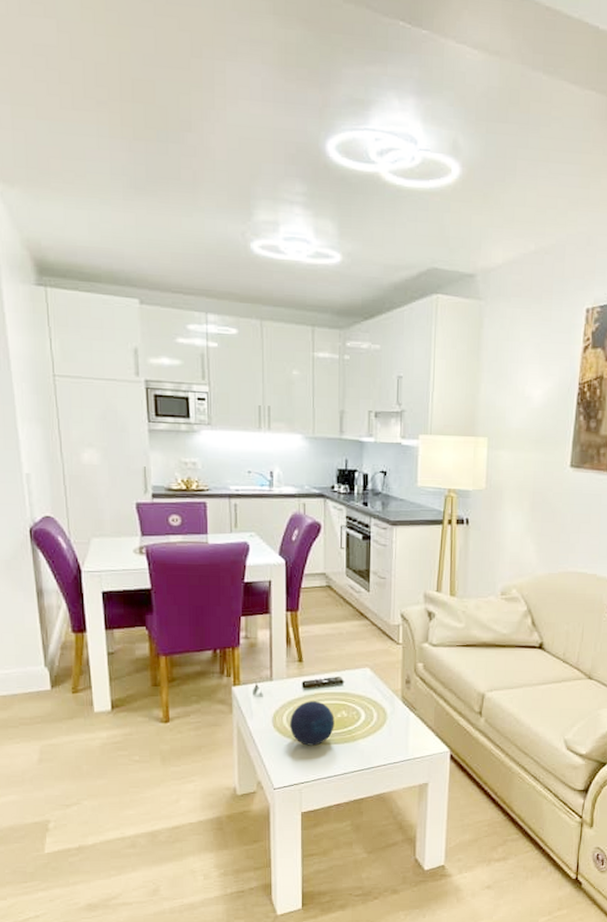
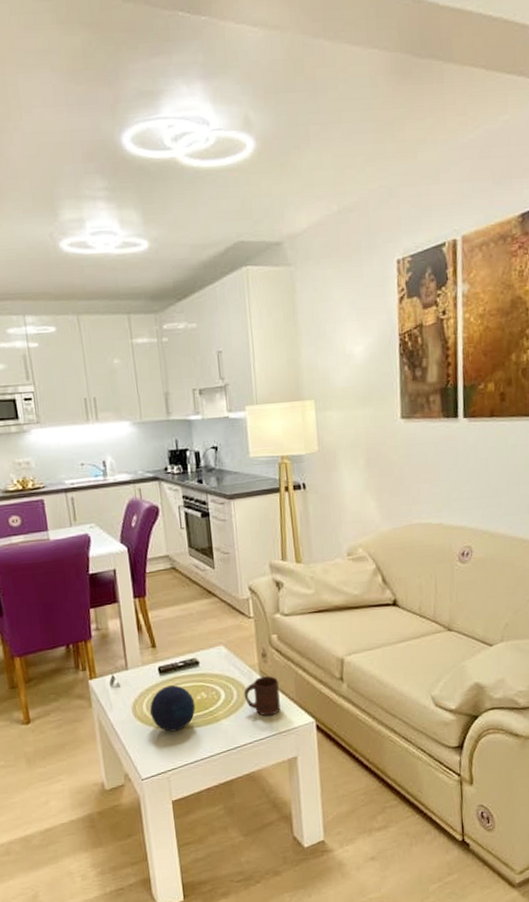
cup: none [383,703,418,741] -> present [243,676,281,716]

